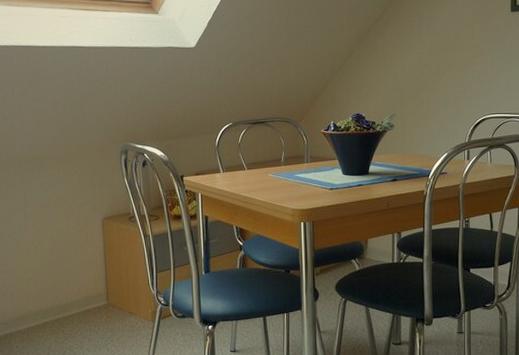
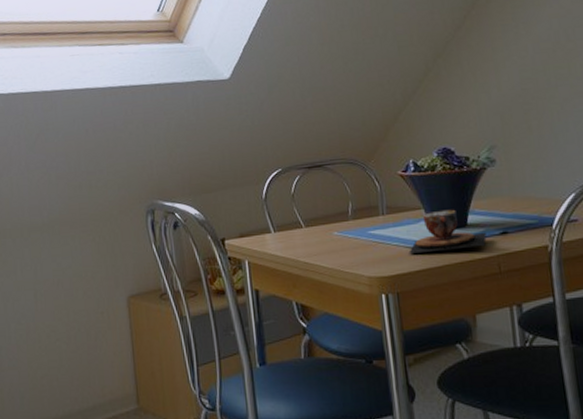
teacup: none [324,161,381,193] -> present [408,209,487,254]

